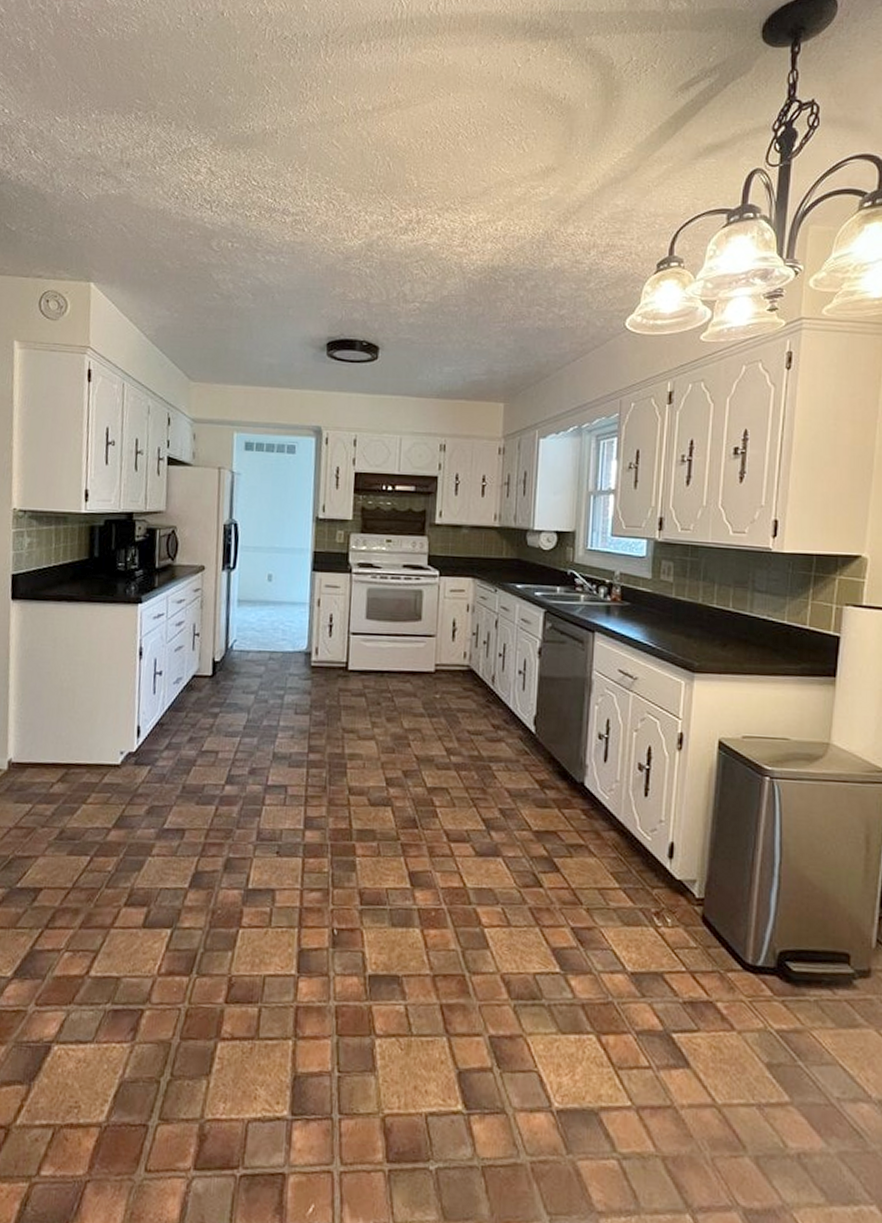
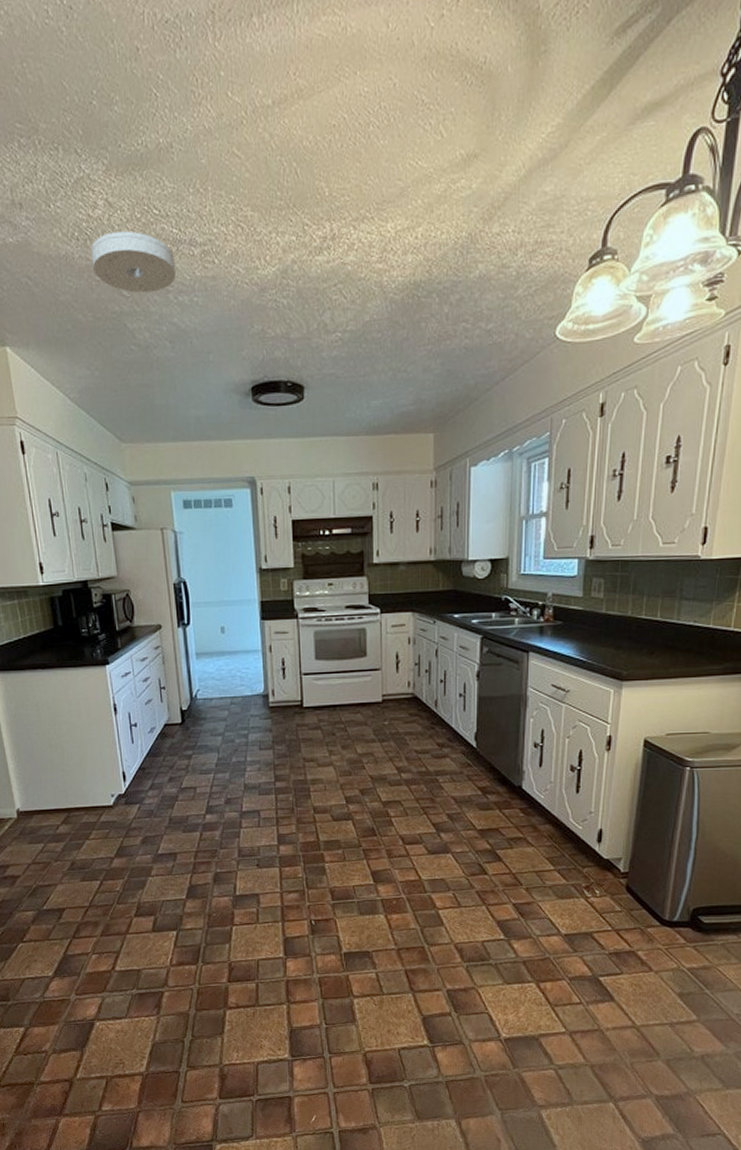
smoke detector: none [187,195,267,250] -> present [91,231,176,294]

